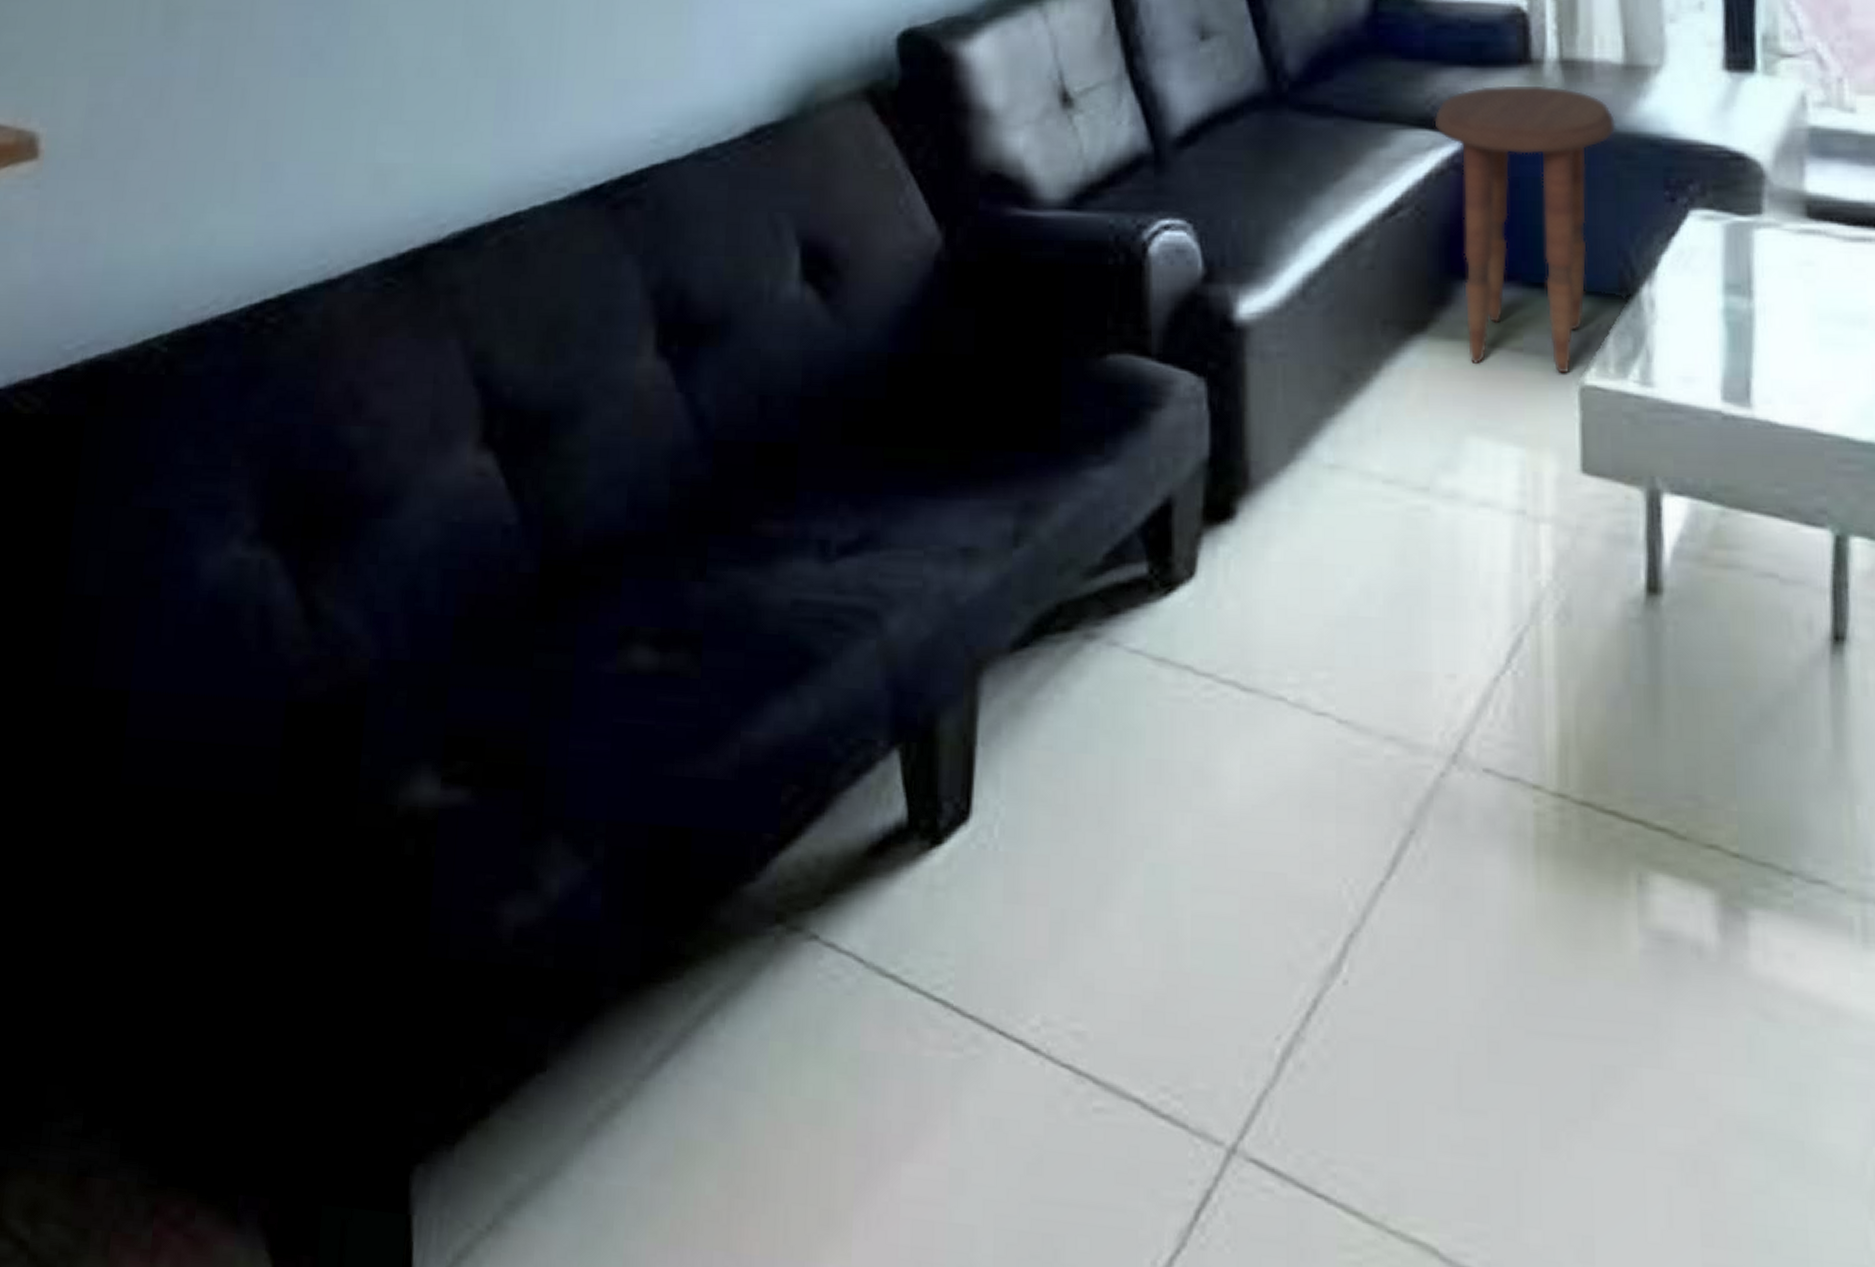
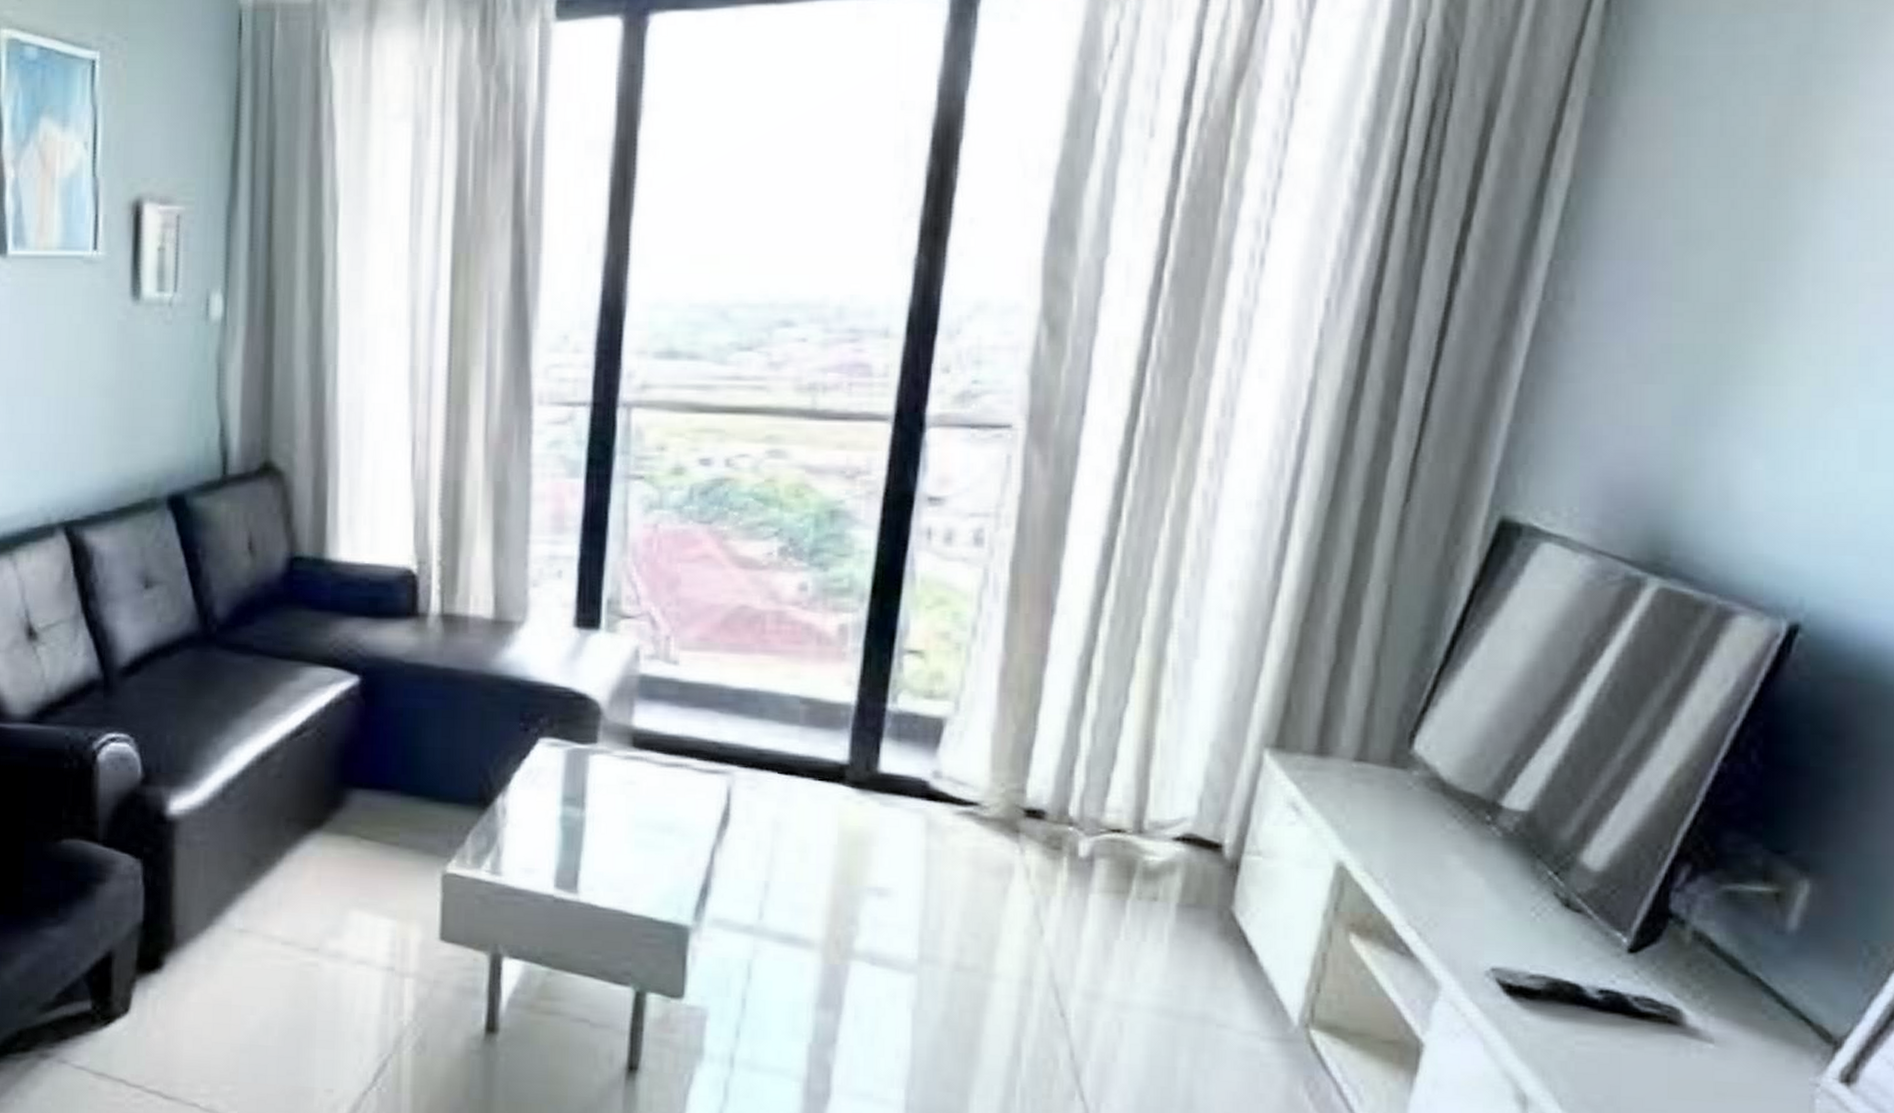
side table: present [1434,85,1617,374] -> none [336,633,484,864]

